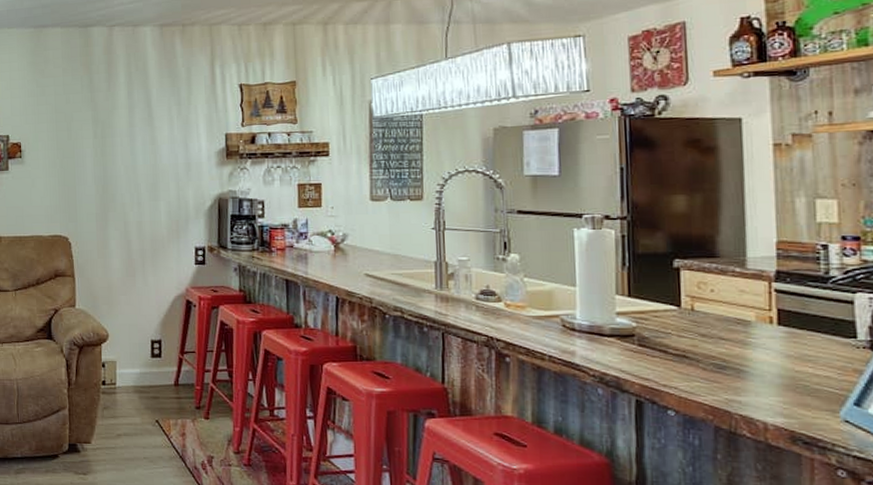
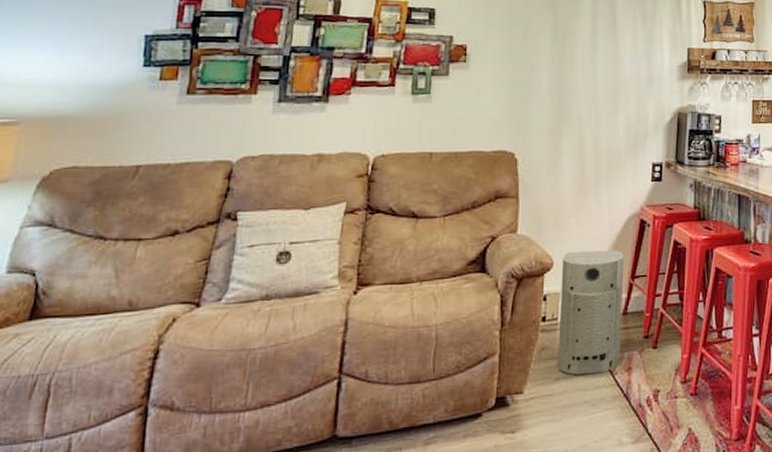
air purifier: none [116,326,174,435] -> present [557,249,624,375]

